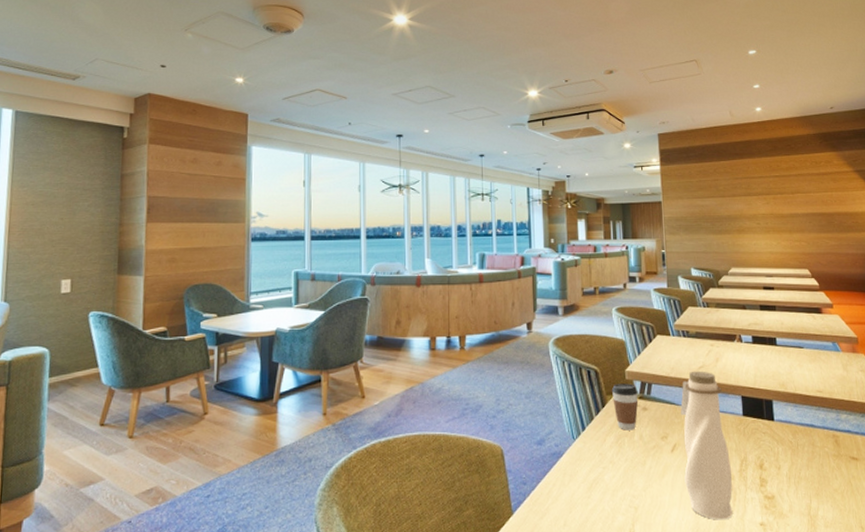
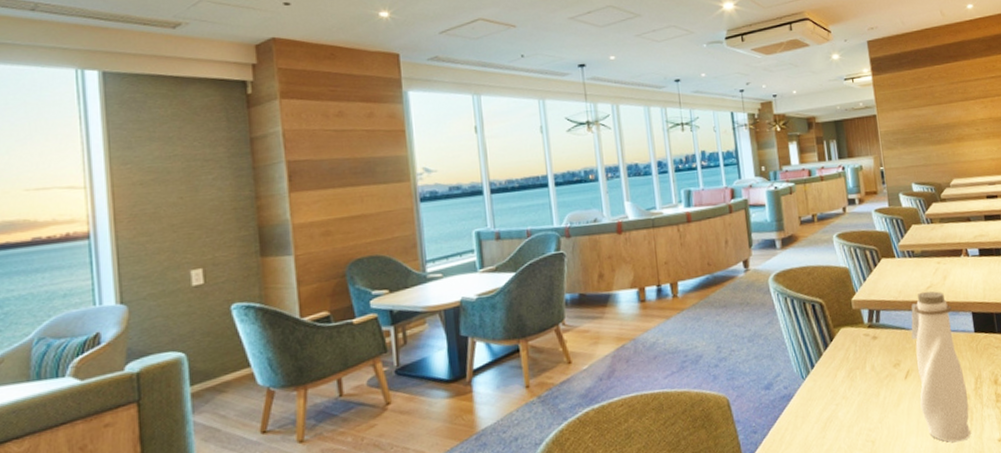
coffee cup: present [611,383,639,431] -> none [838,313,868,363]

